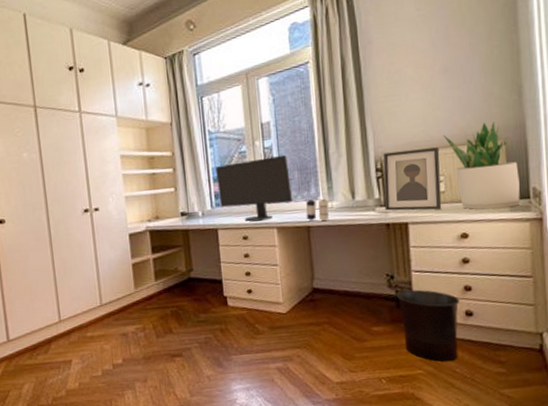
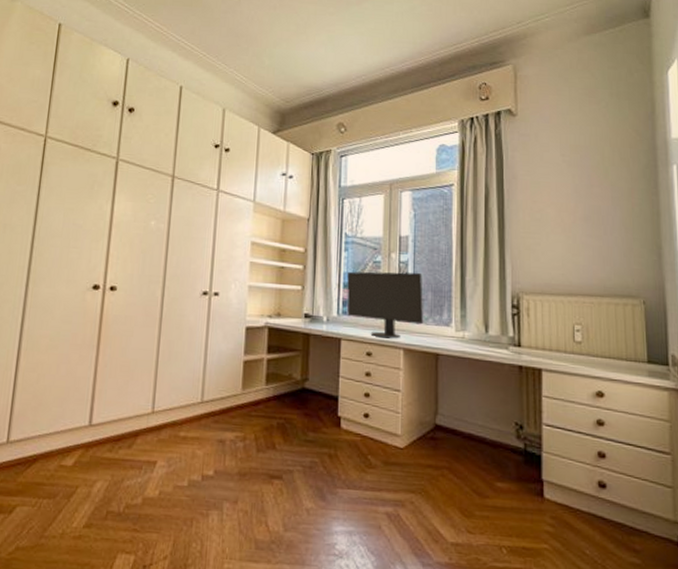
candle: present [305,199,330,222] -> none [435,325,461,351]
picture frame: present [383,147,442,211] -> none [518,290,578,362]
waste bin: present [396,289,460,362] -> none [524,445,592,539]
planter: present [444,122,520,210] -> none [583,278,659,372]

